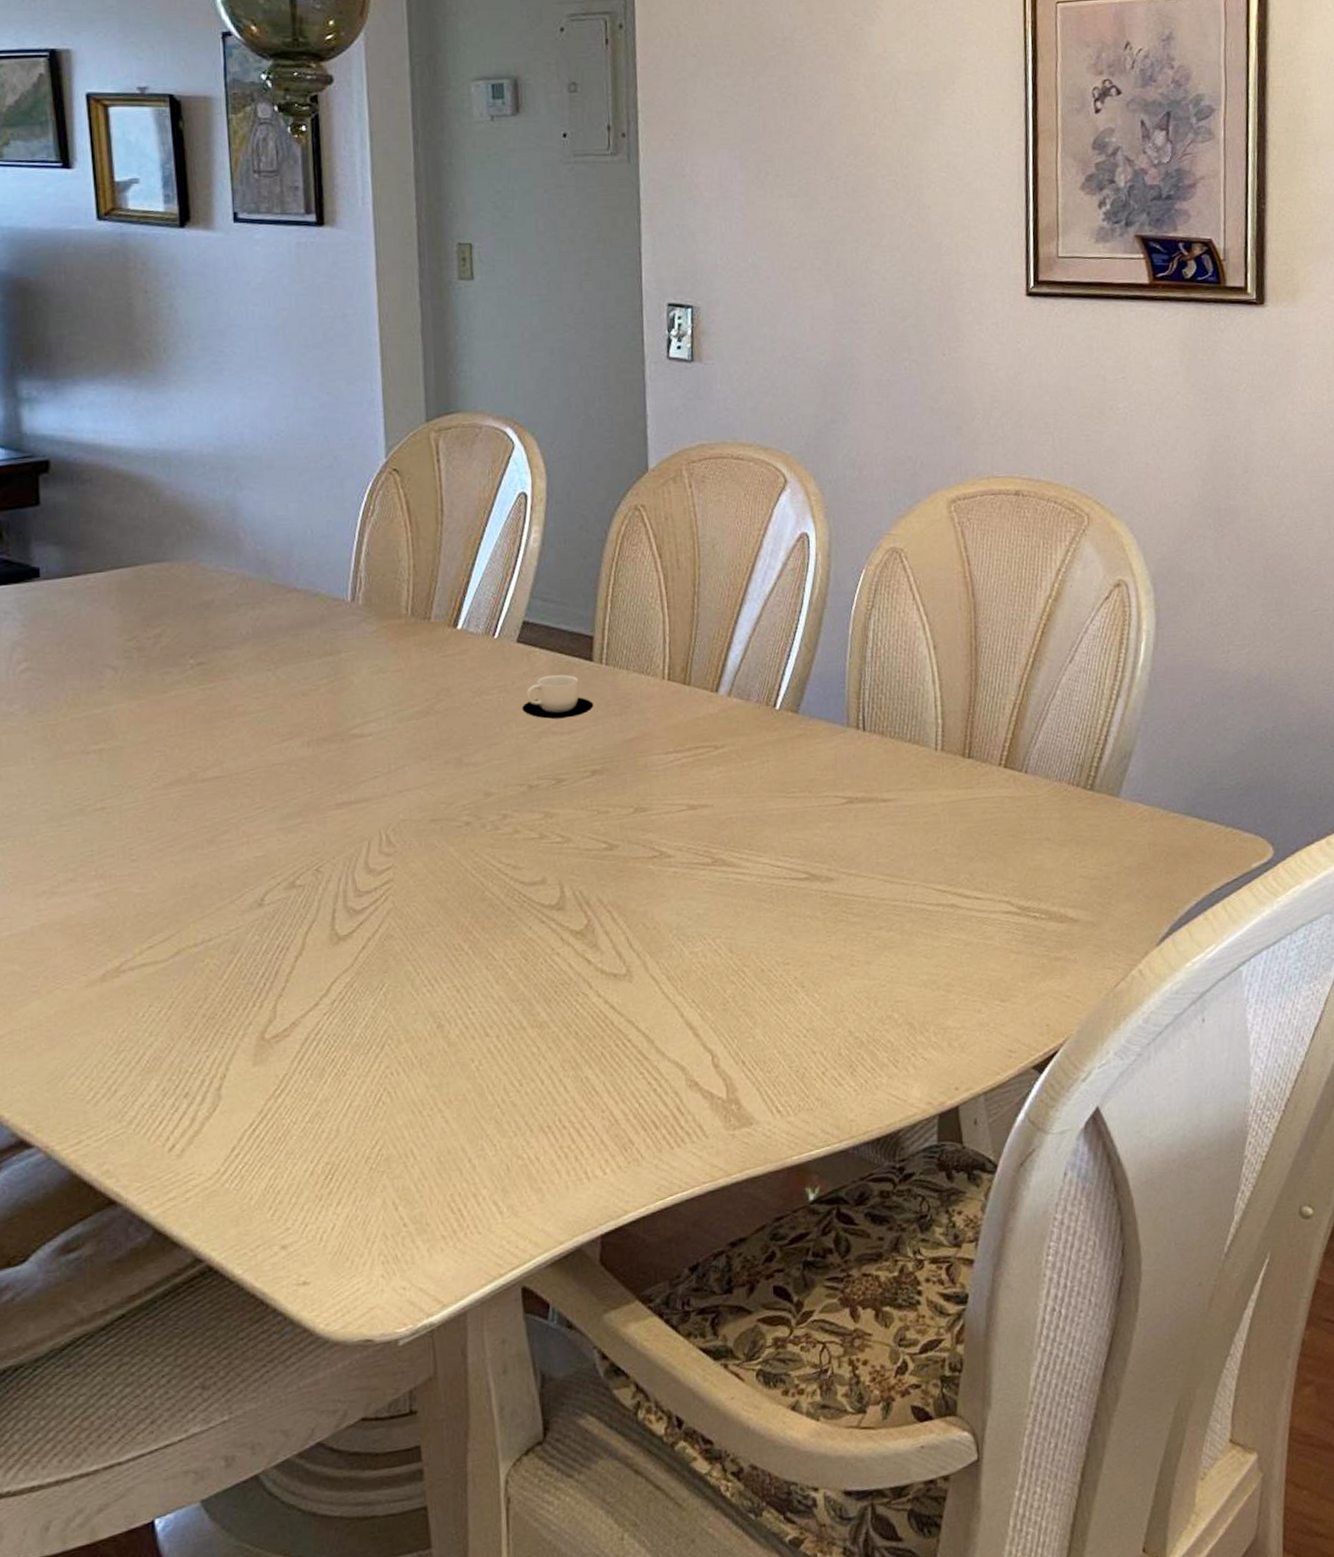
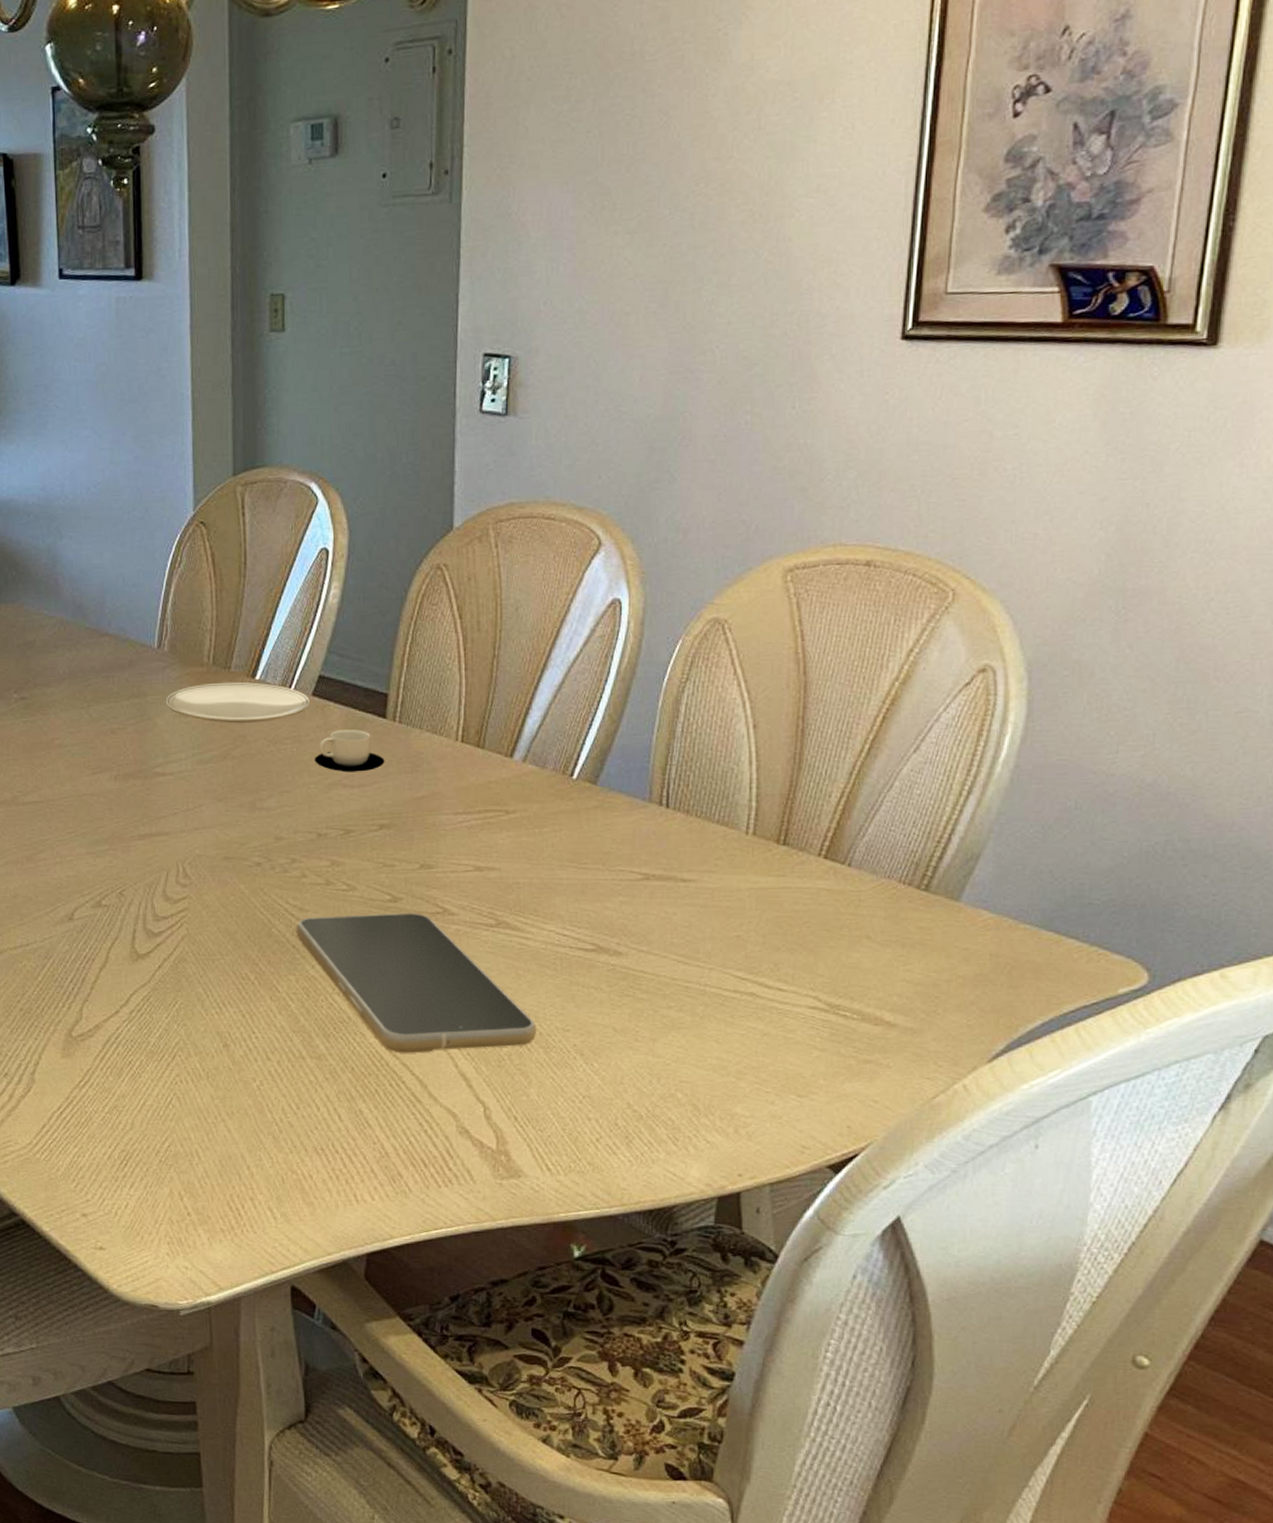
plate: none [361,632,516,676] -> present [165,682,311,723]
mobile phone: none [510,859,758,1010] -> present [296,913,536,1054]

